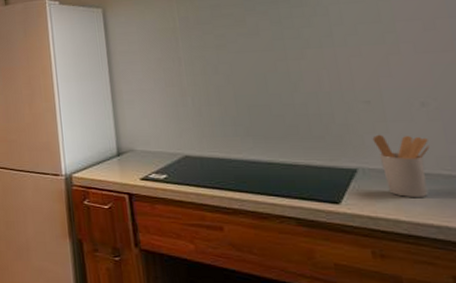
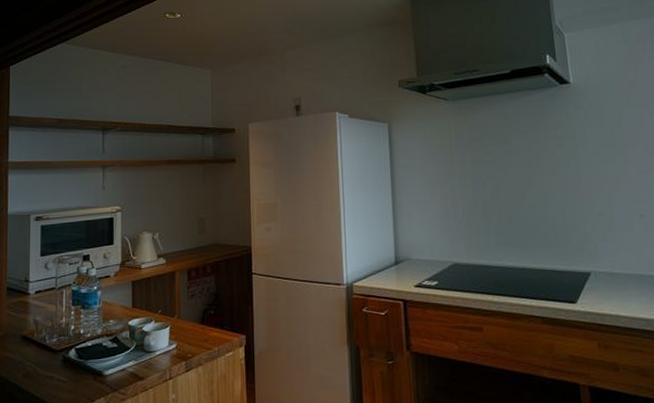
utensil holder: present [372,134,430,198] -> none [603,242,644,296]

